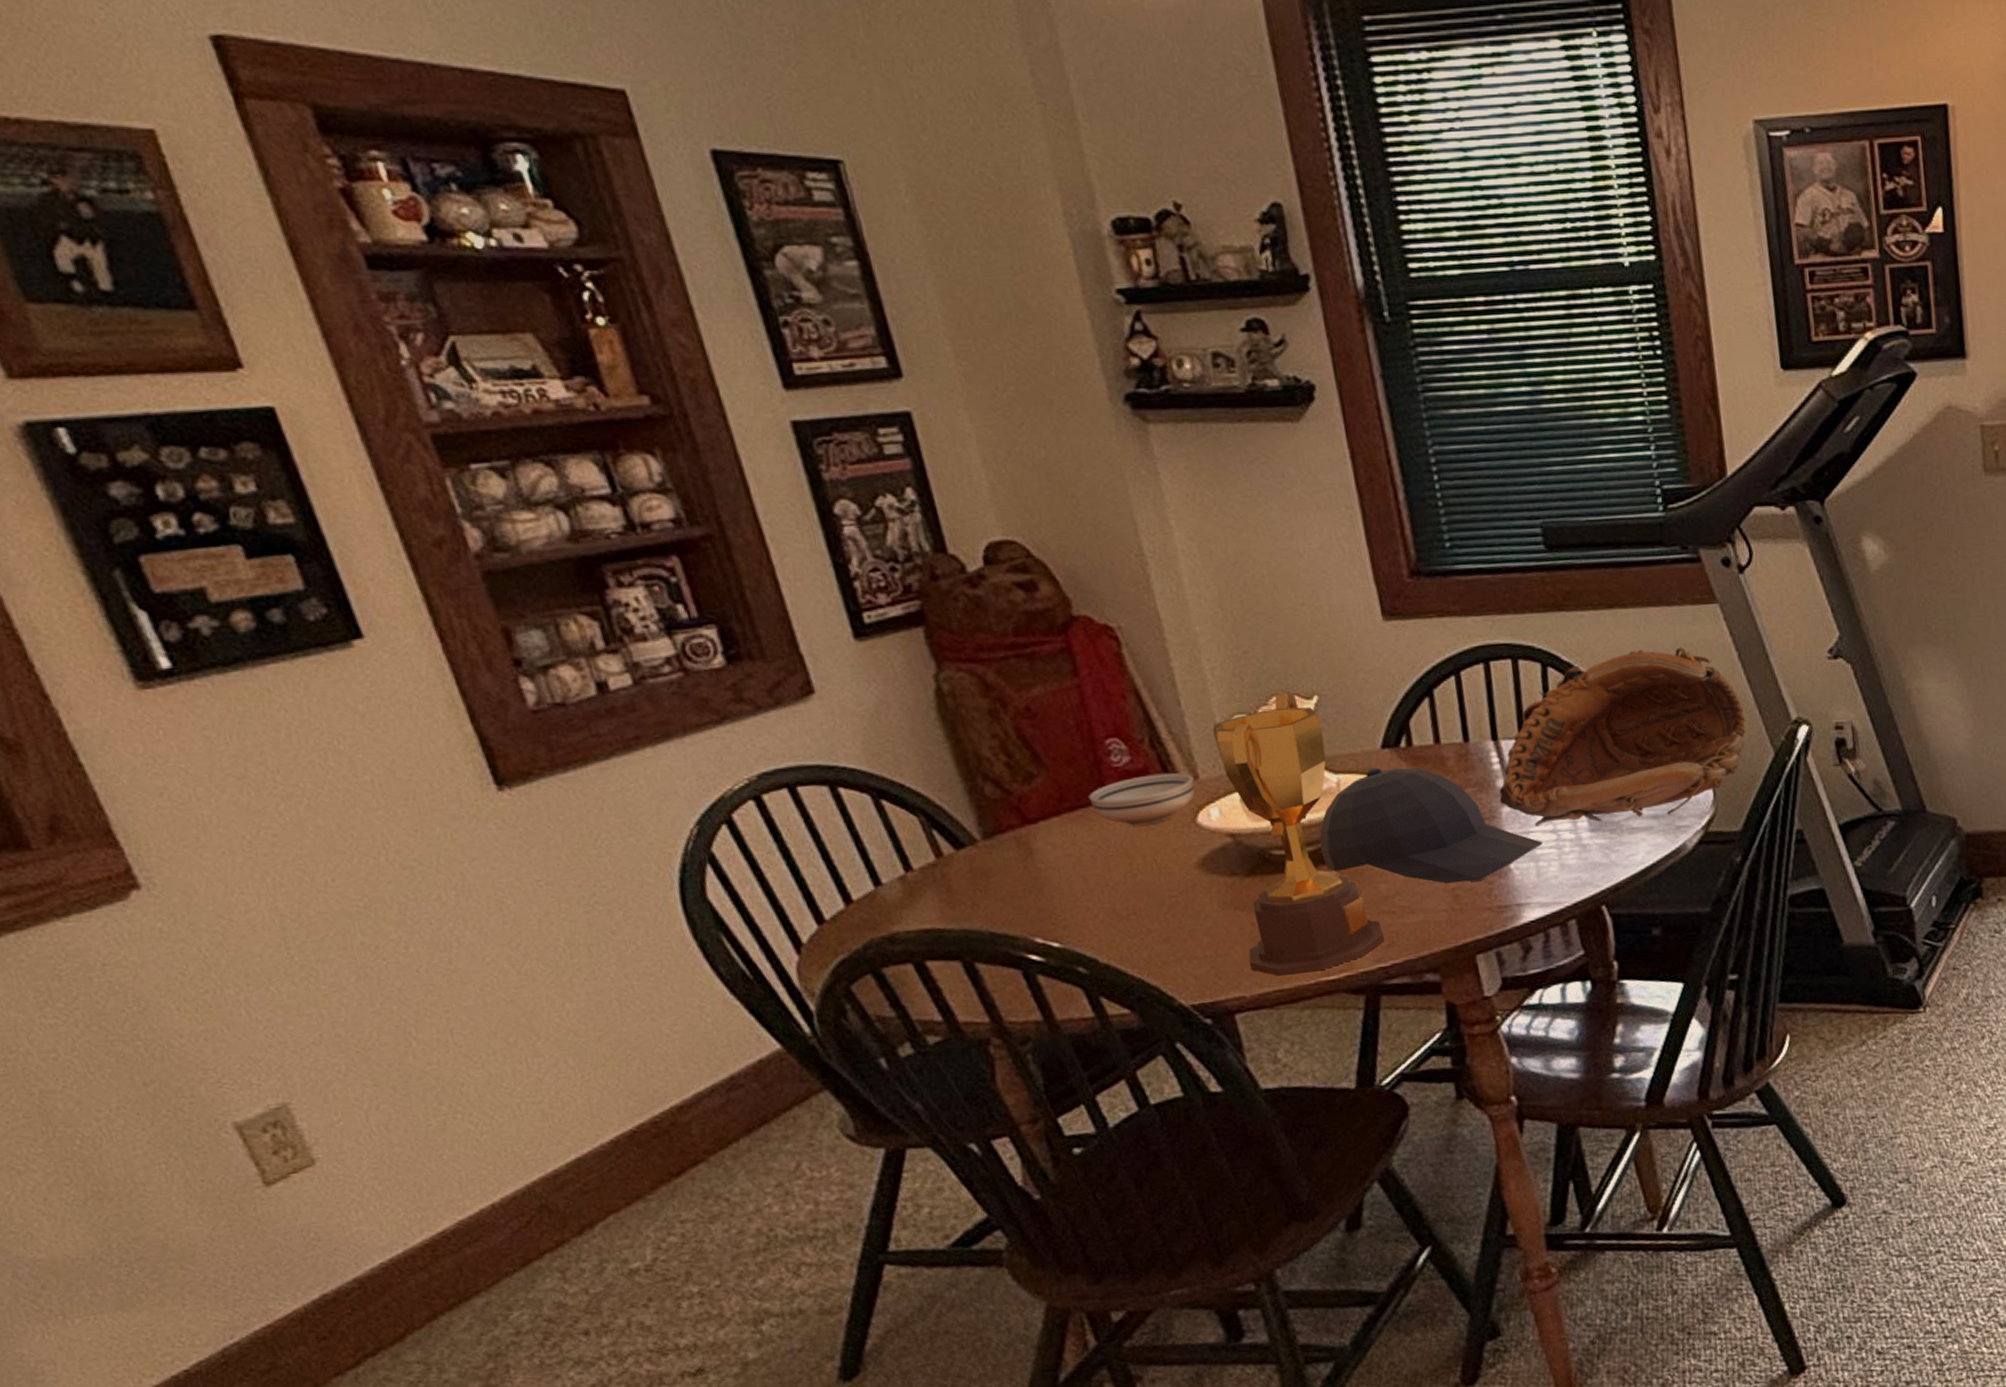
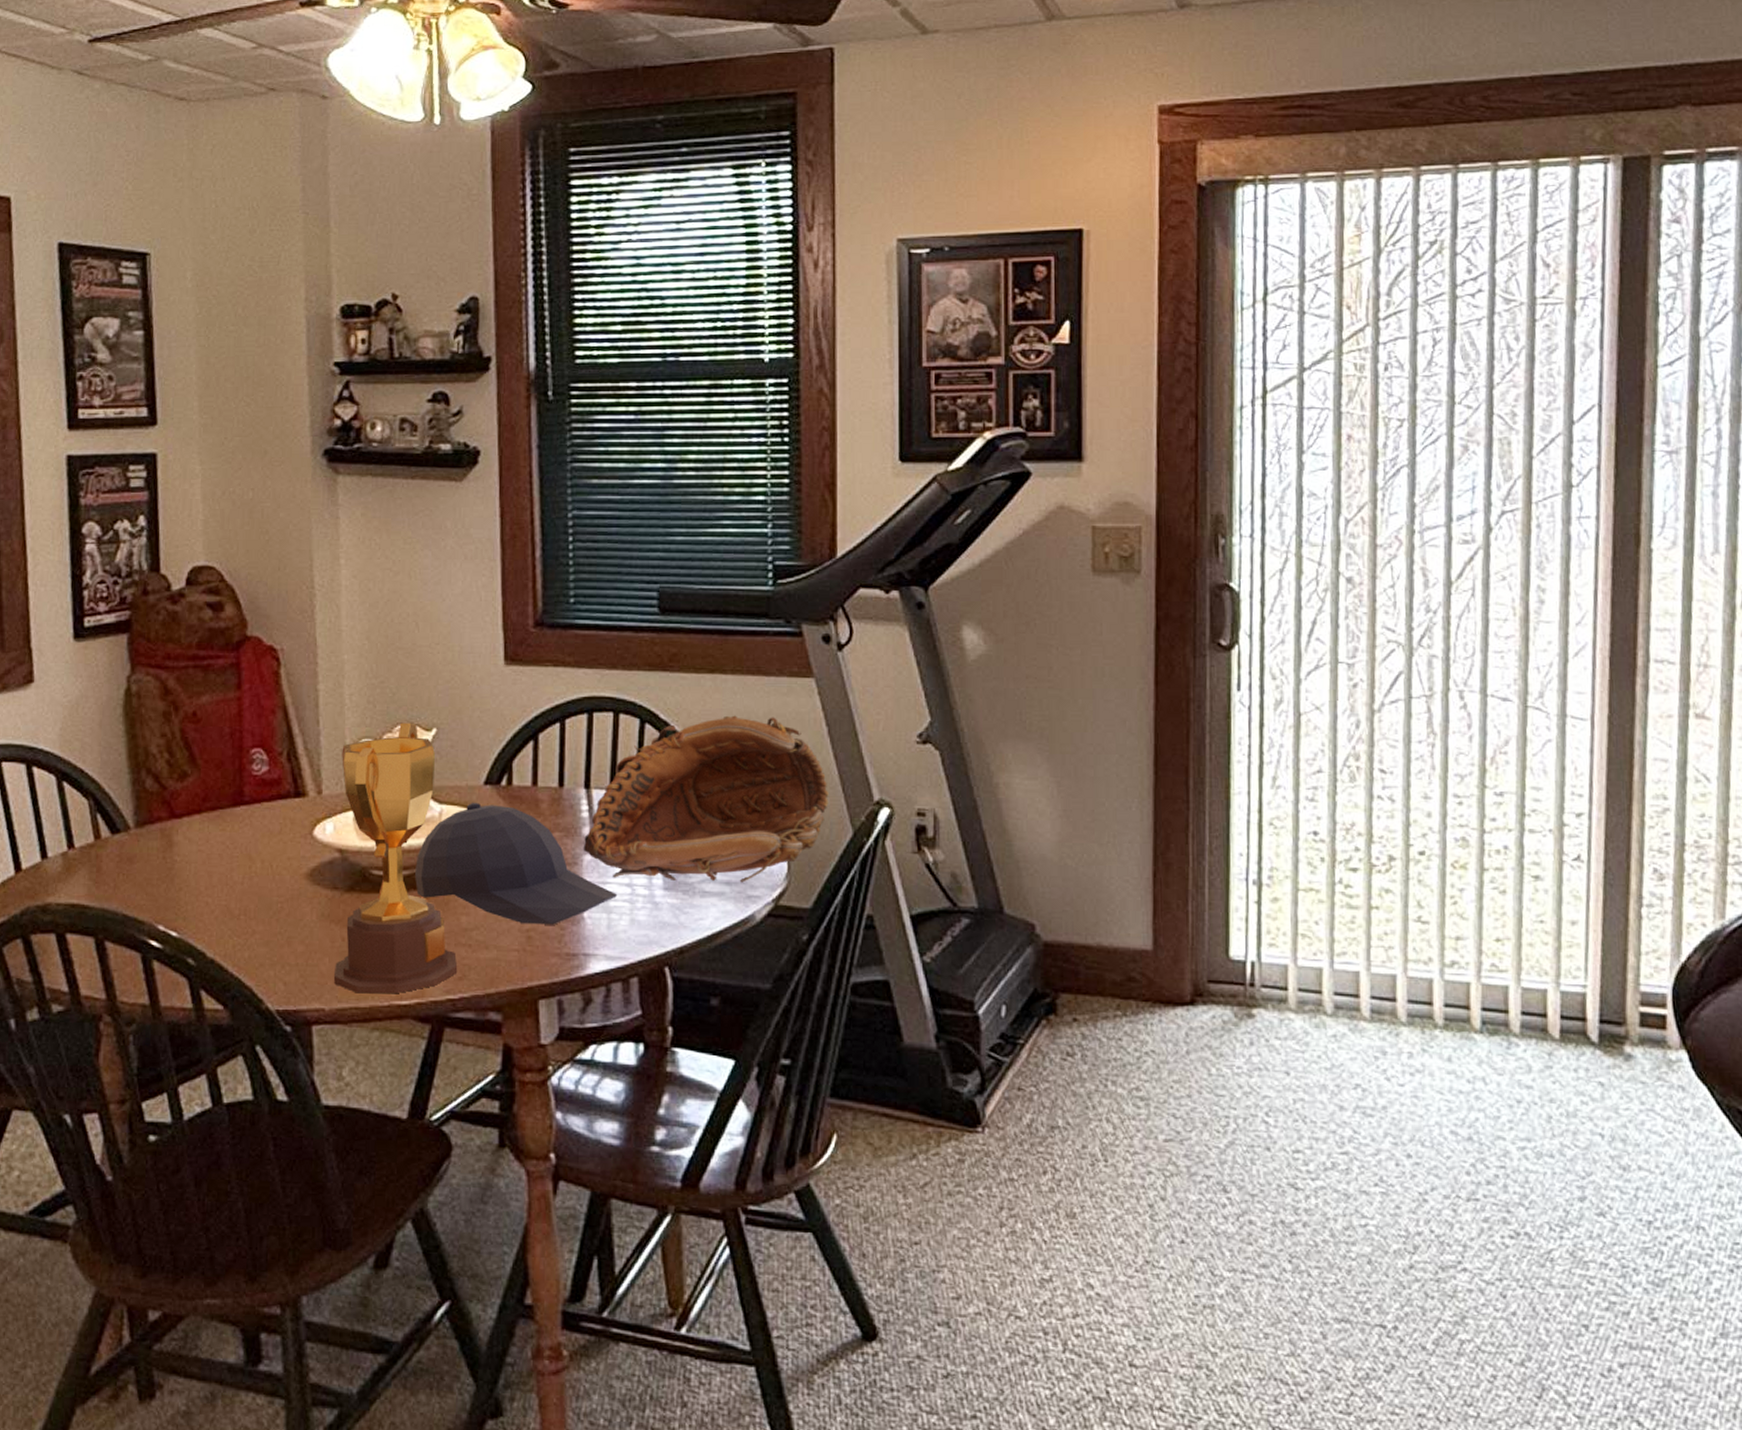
bowl: present [1088,772,1196,826] -> none [228,785,318,832]

